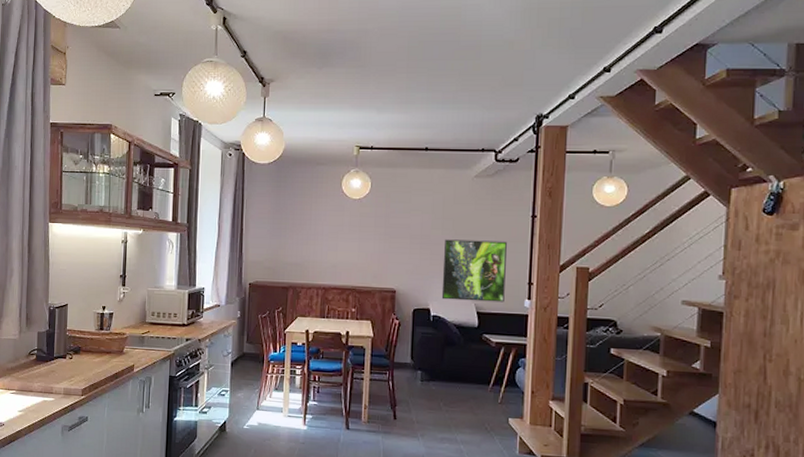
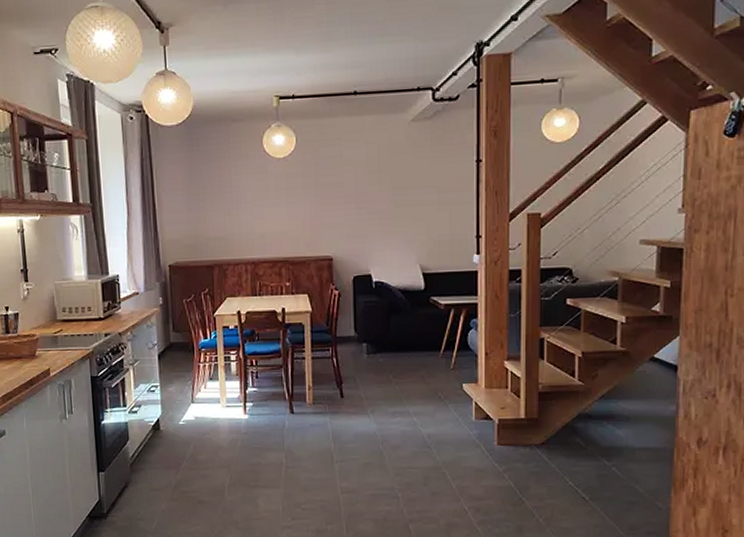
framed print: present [441,239,507,303] -> none [382,192,451,263]

